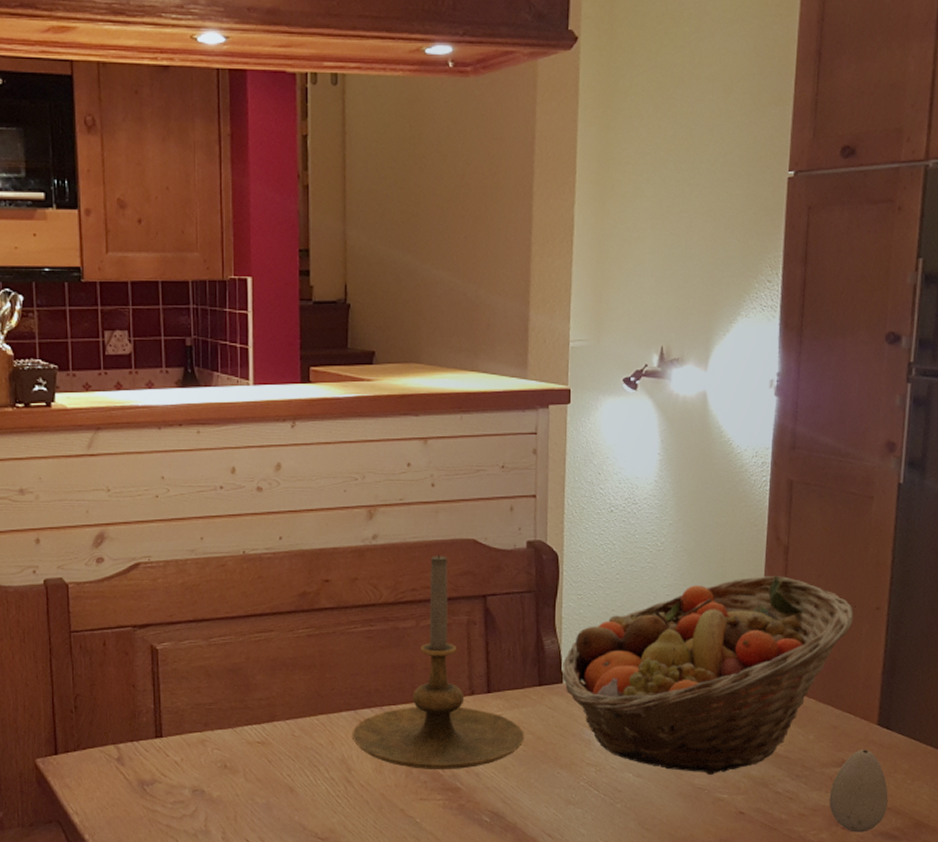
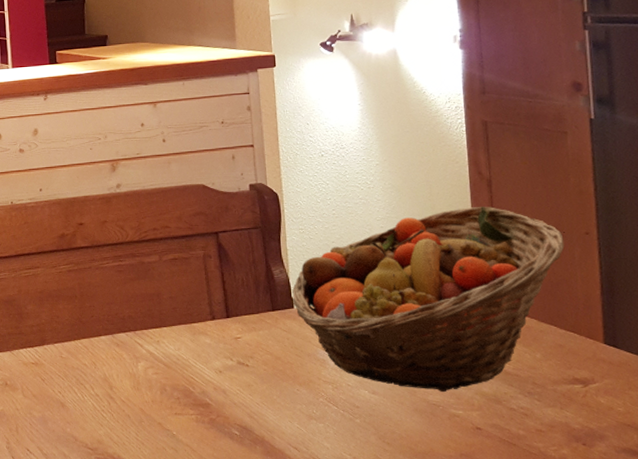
candle holder: present [351,554,524,770] -> none [111,198,264,388]
decorative egg: present [829,750,888,833] -> none [565,367,627,449]

